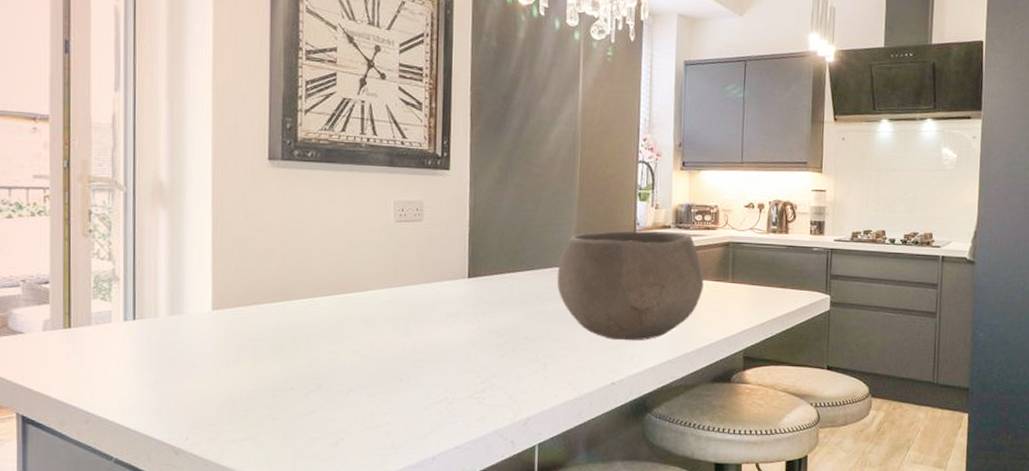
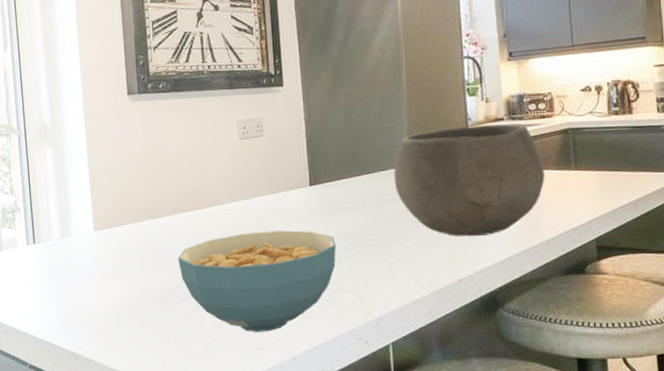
cereal bowl: none [312,322,490,429] -> present [178,230,336,332]

